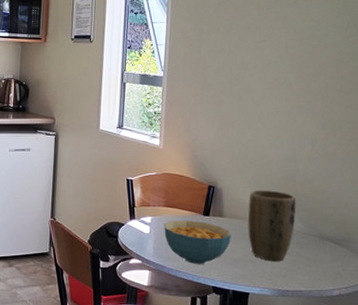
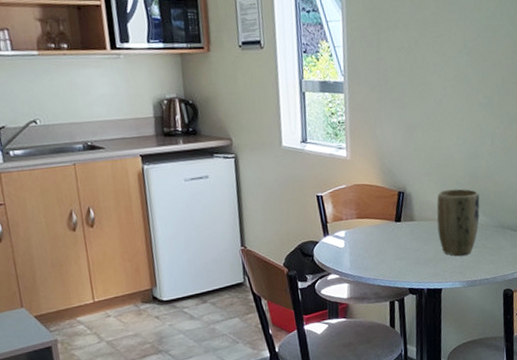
cereal bowl: present [164,220,231,264] -> none [358,228,423,270]

